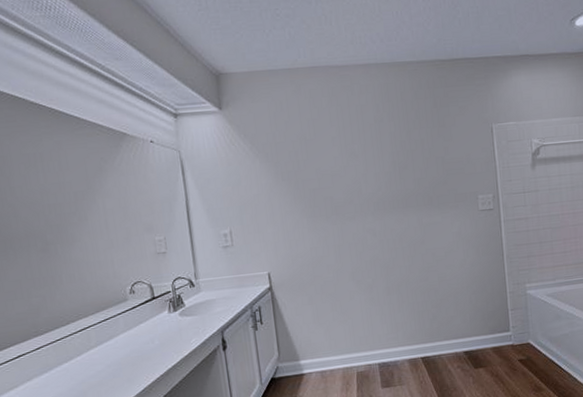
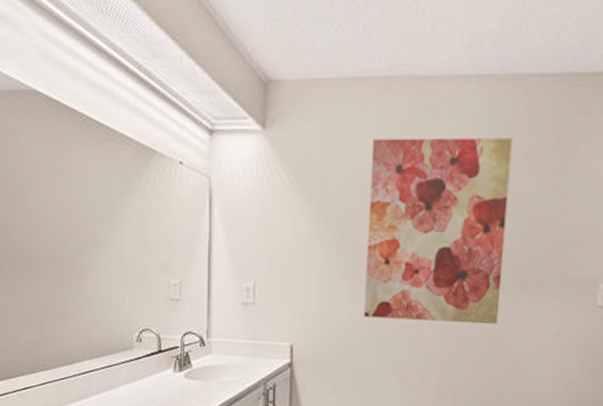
wall art: none [309,105,419,242] -> present [364,137,513,325]

